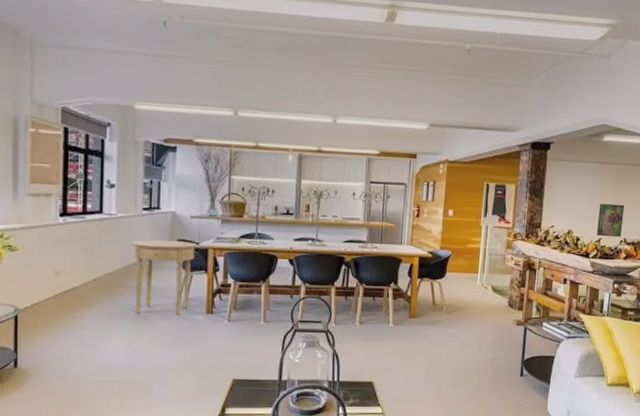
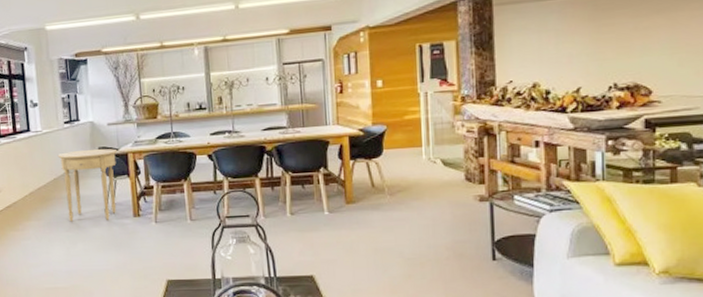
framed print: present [596,203,625,238] -> none [572,42,610,86]

